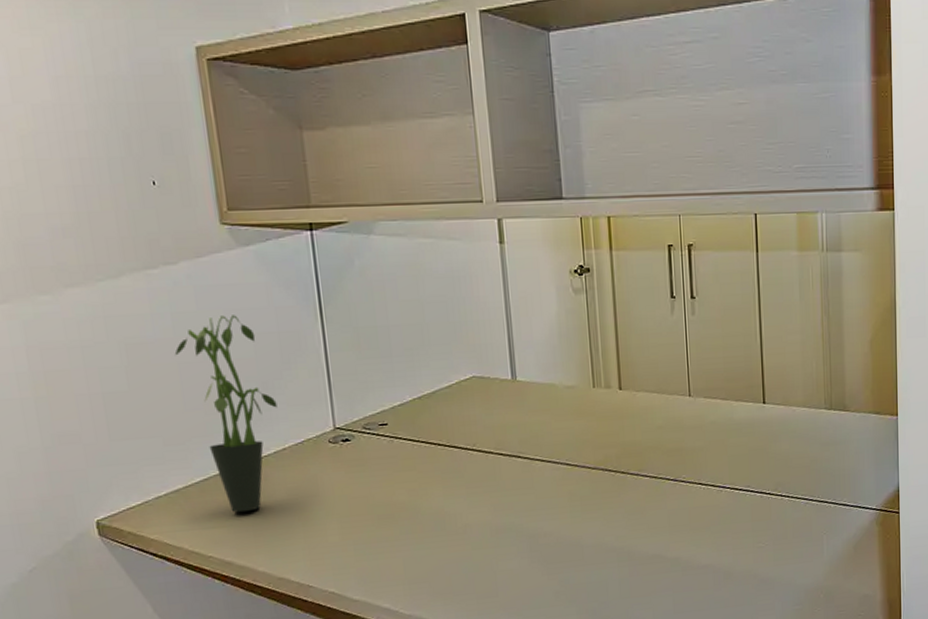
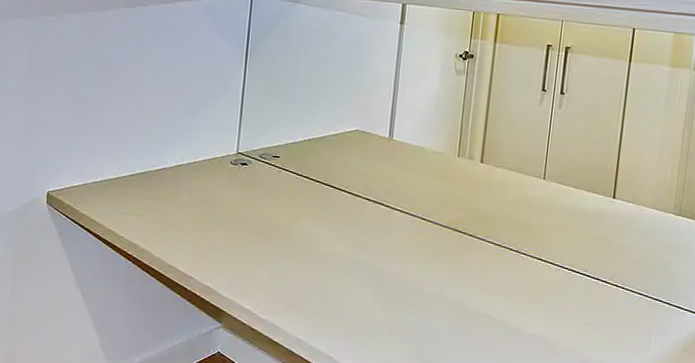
potted plant: present [174,315,278,513] -> none [131,50,198,207]

